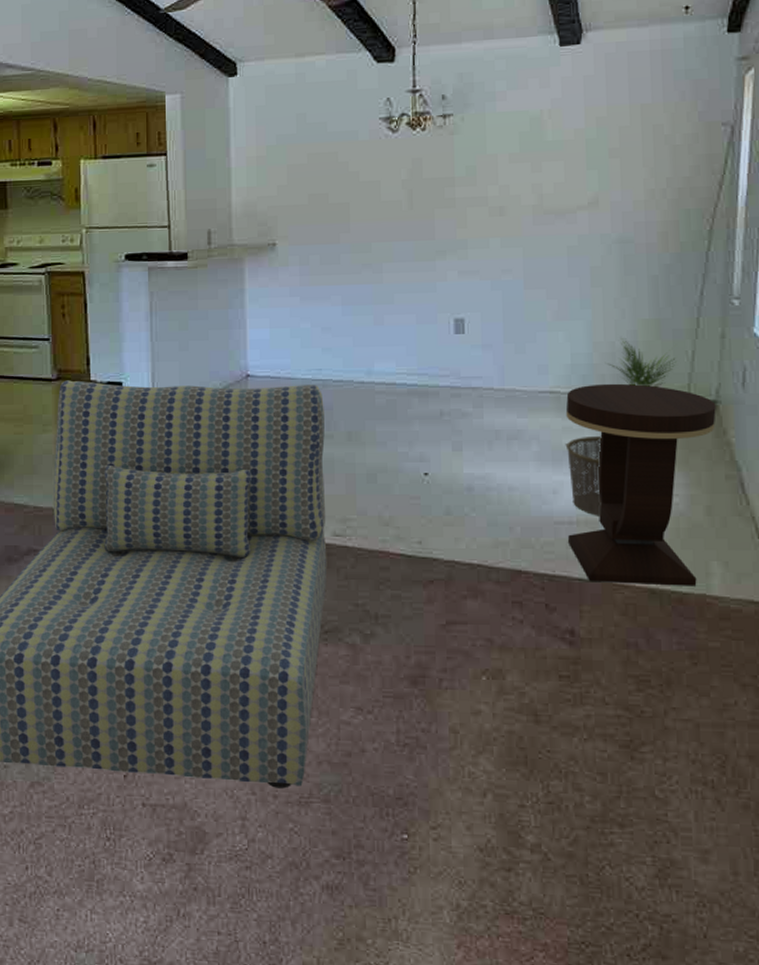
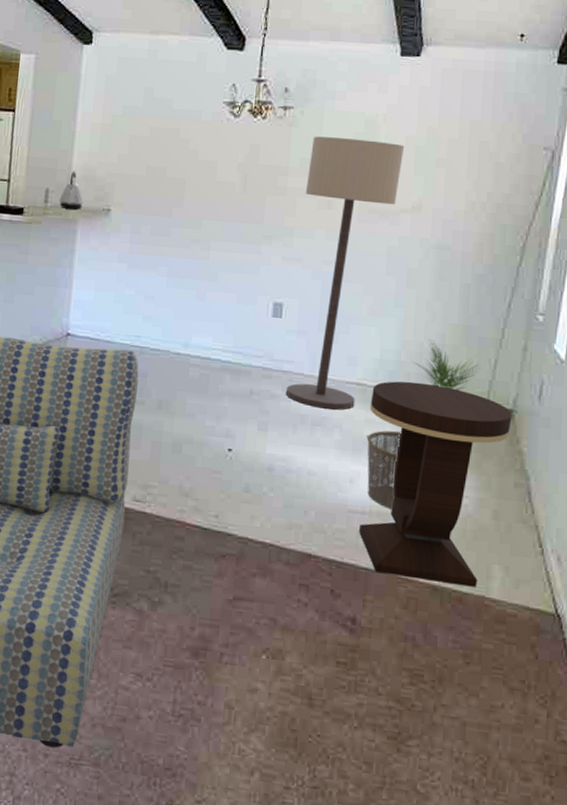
kettle: none [222,207,247,248] -> present [59,170,84,210]
floor lamp: none [474,138,574,421] -> present [285,136,405,410]

